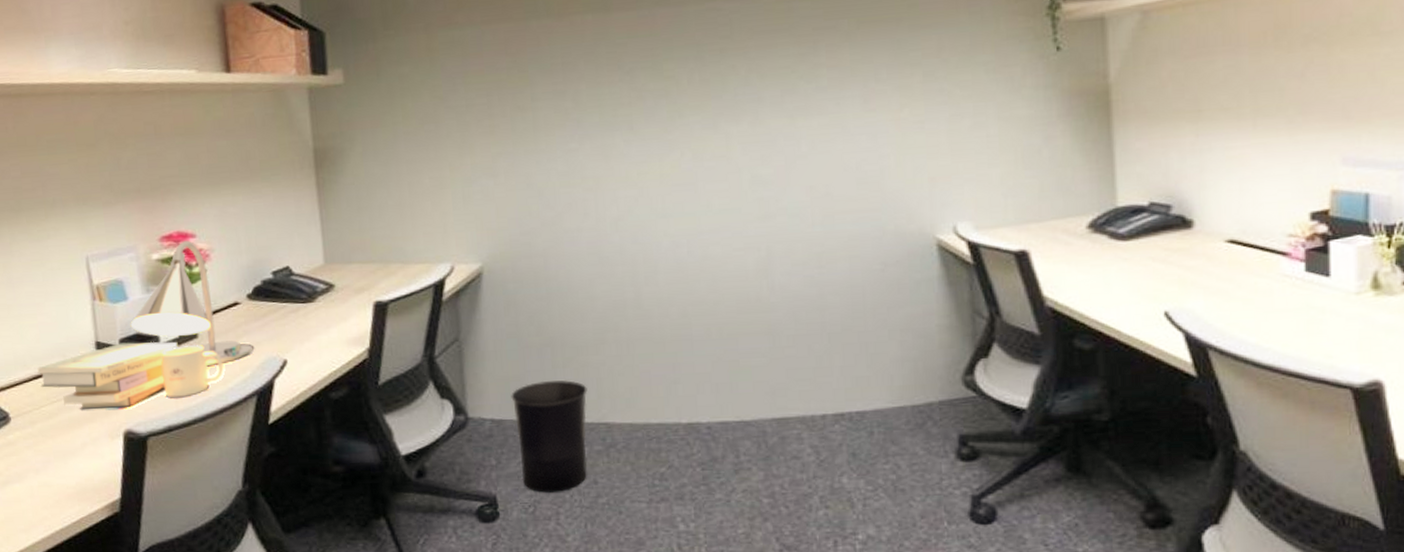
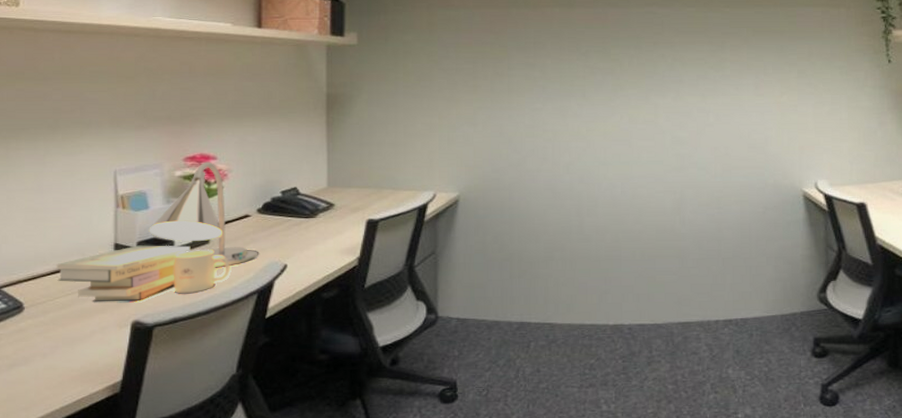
waste bin: present [511,380,588,493] -> none [475,288,537,379]

